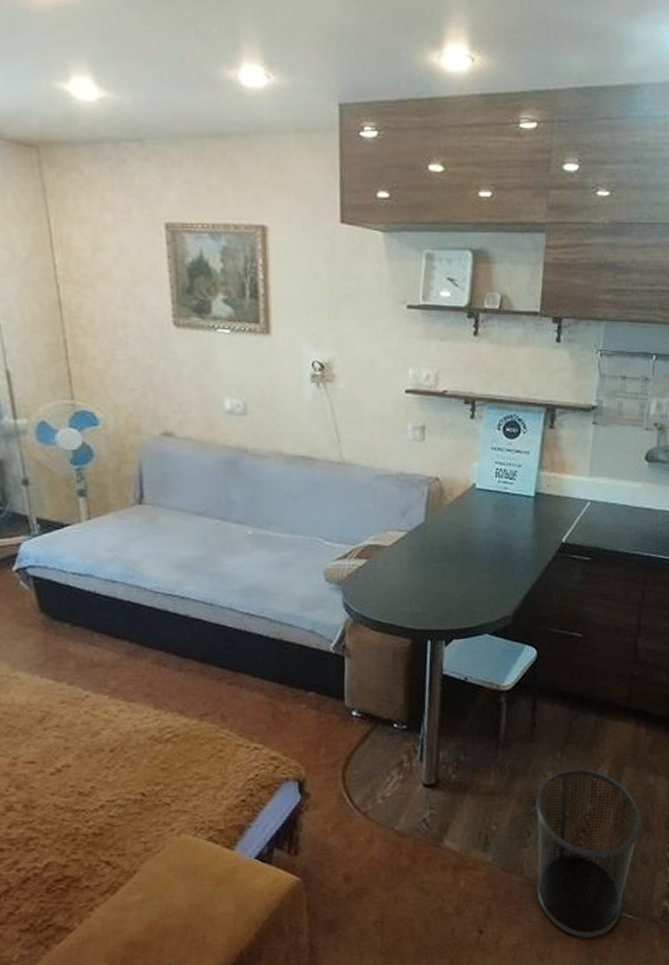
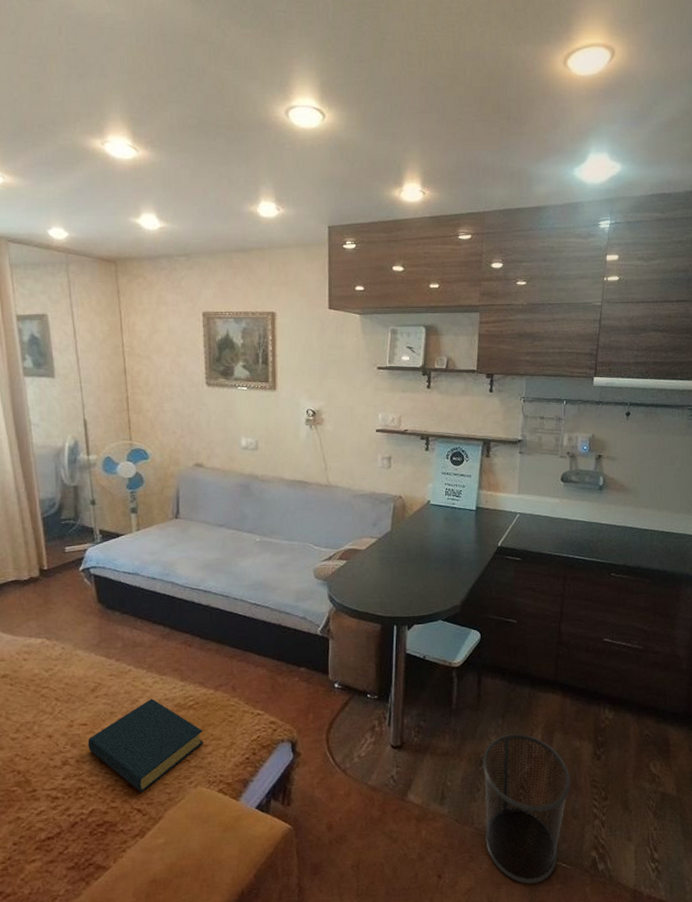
hardback book: none [37,730,187,842] -> present [87,698,204,792]

